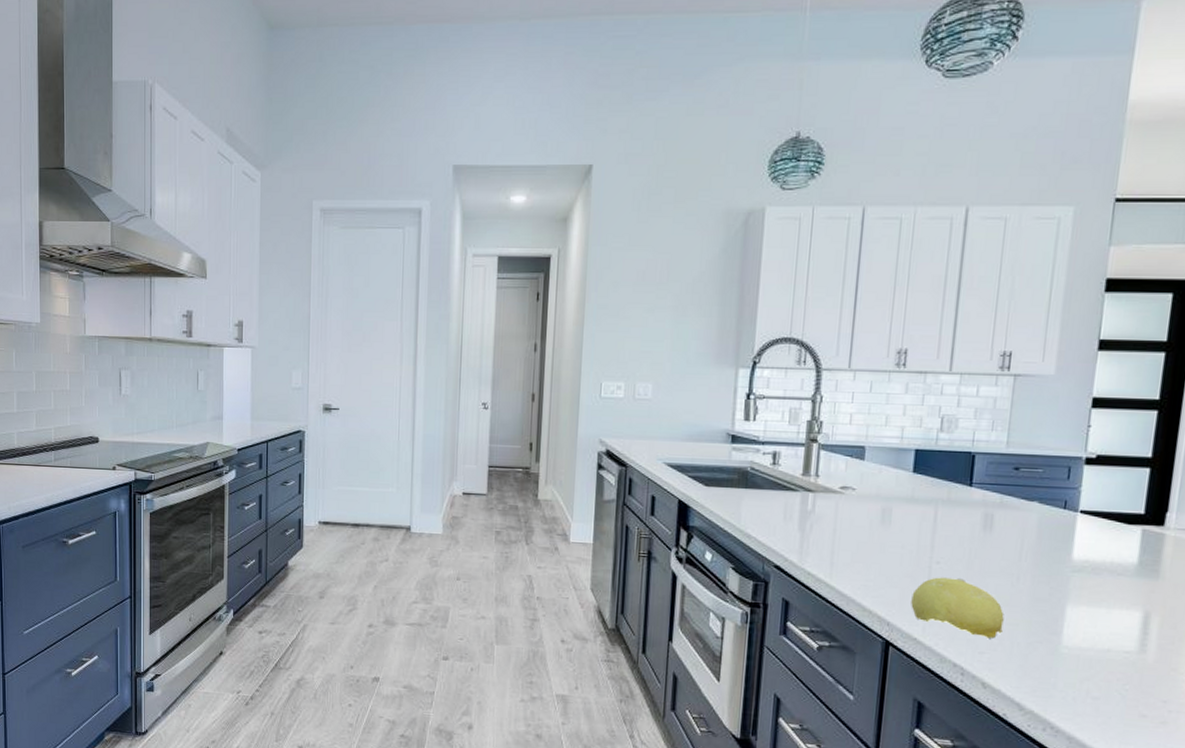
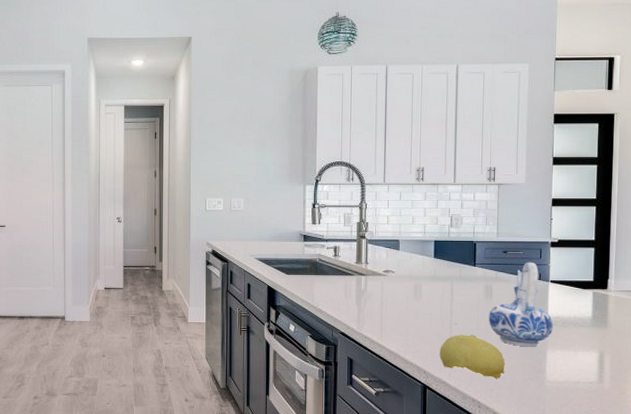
ceramic pitcher: none [985,483,1080,600] -> present [489,262,554,347]

